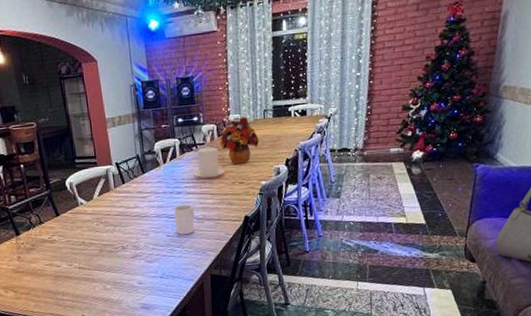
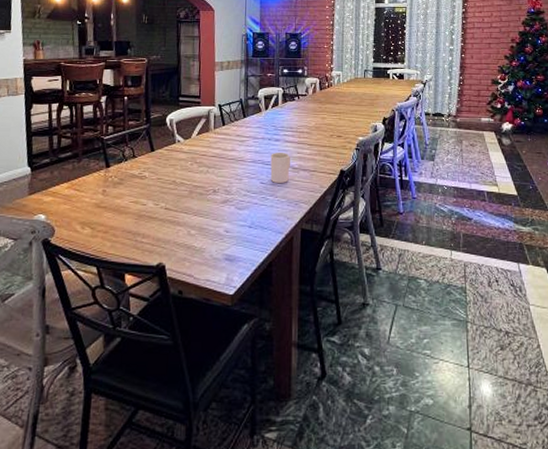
candle: present [193,147,225,178] -> none [293,99,324,128]
flower arrangement: present [219,115,259,165] -> none [321,73,359,119]

